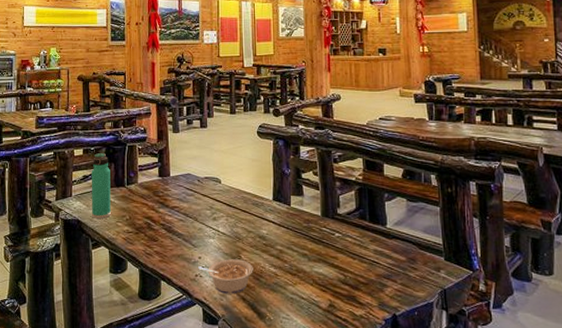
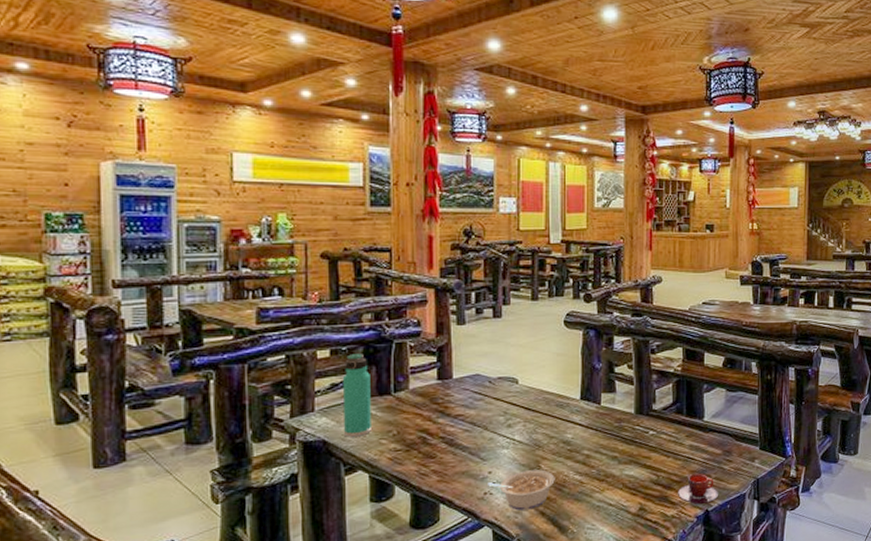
teacup: none [365,277,406,309] -> present [678,473,719,505]

